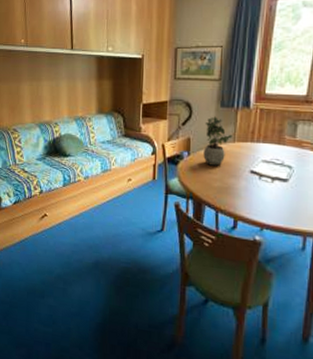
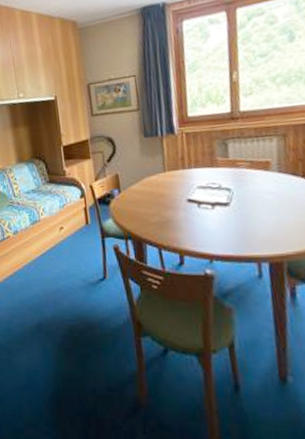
potted plant: present [203,116,233,166] -> none [130,148,162,200]

